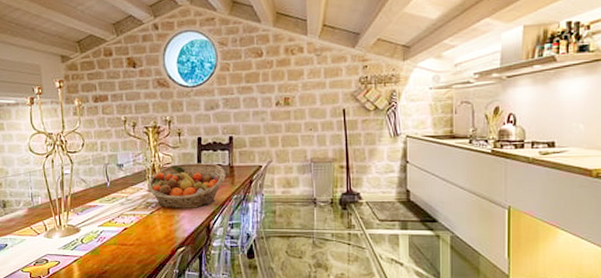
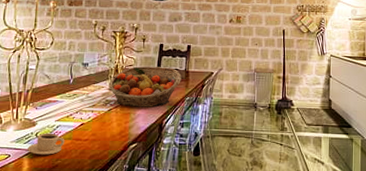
cup: none [75,238,111,261] -> present [28,133,65,155]

